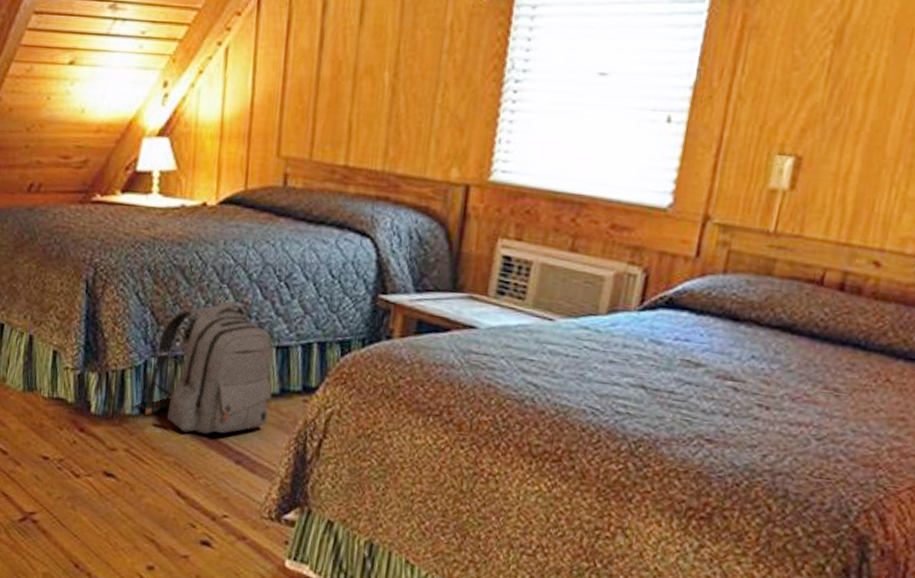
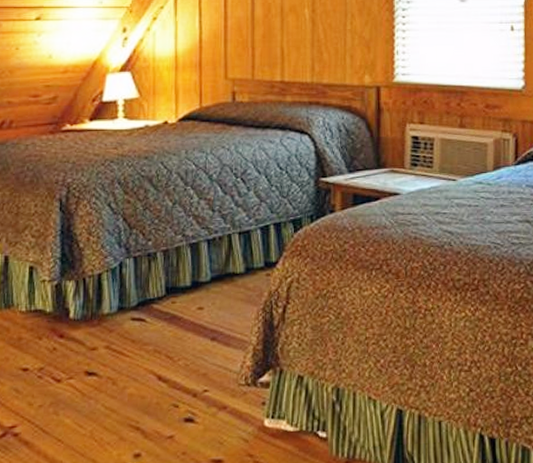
backpack: present [145,301,273,434] -> none [123,200,239,321]

